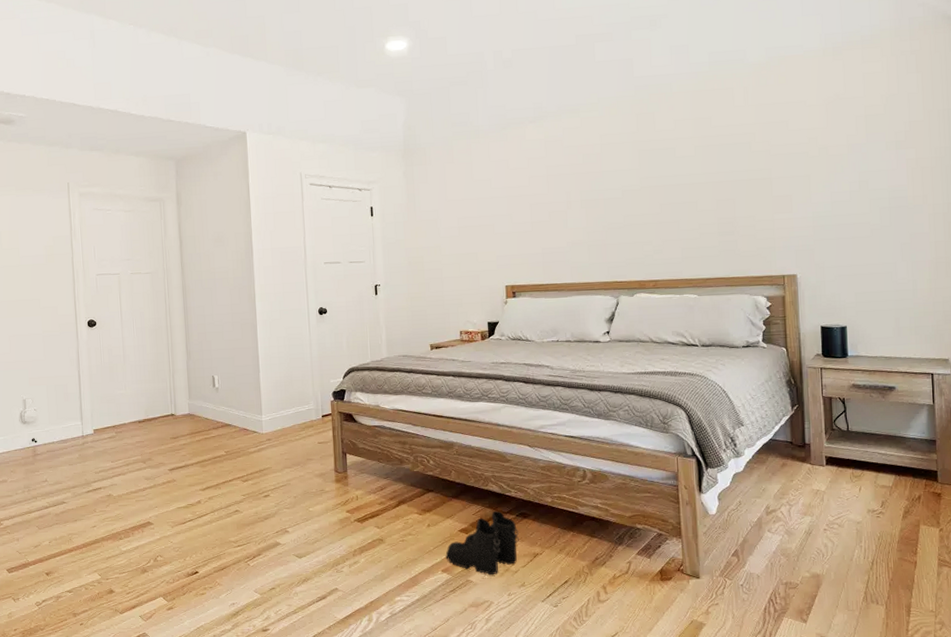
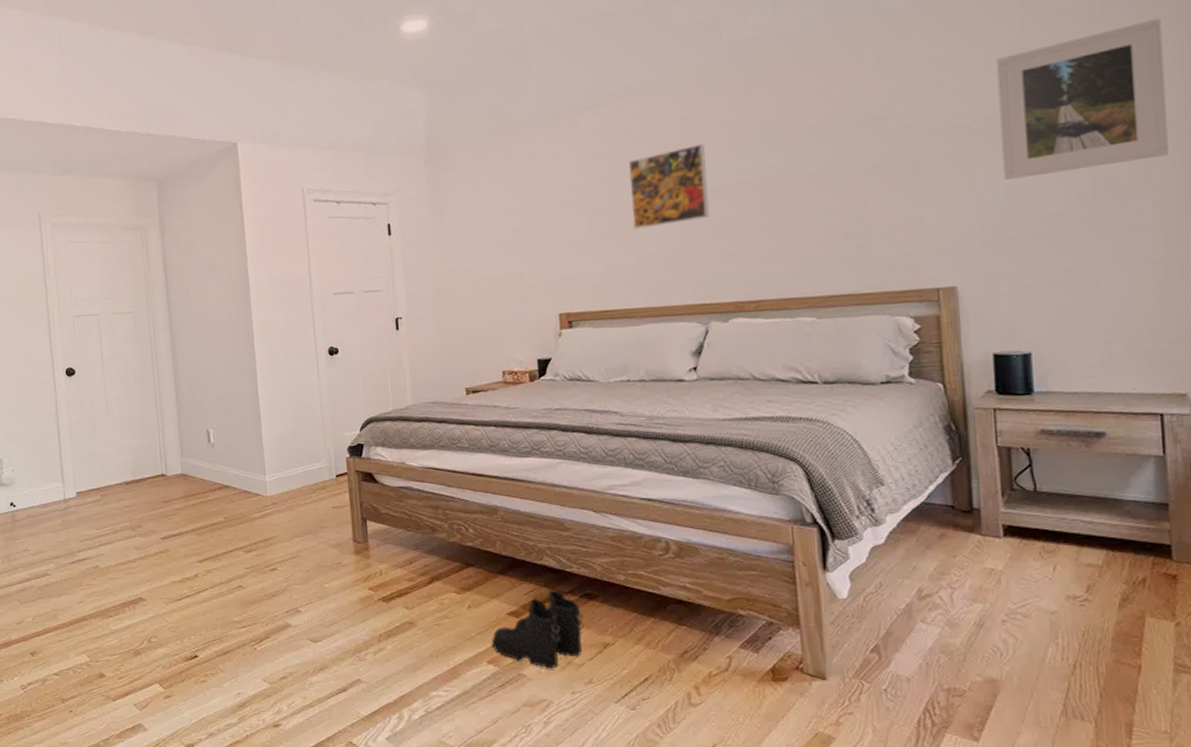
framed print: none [561,155,622,220] -> present [629,143,710,230]
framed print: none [826,82,939,195] -> present [995,18,1169,180]

